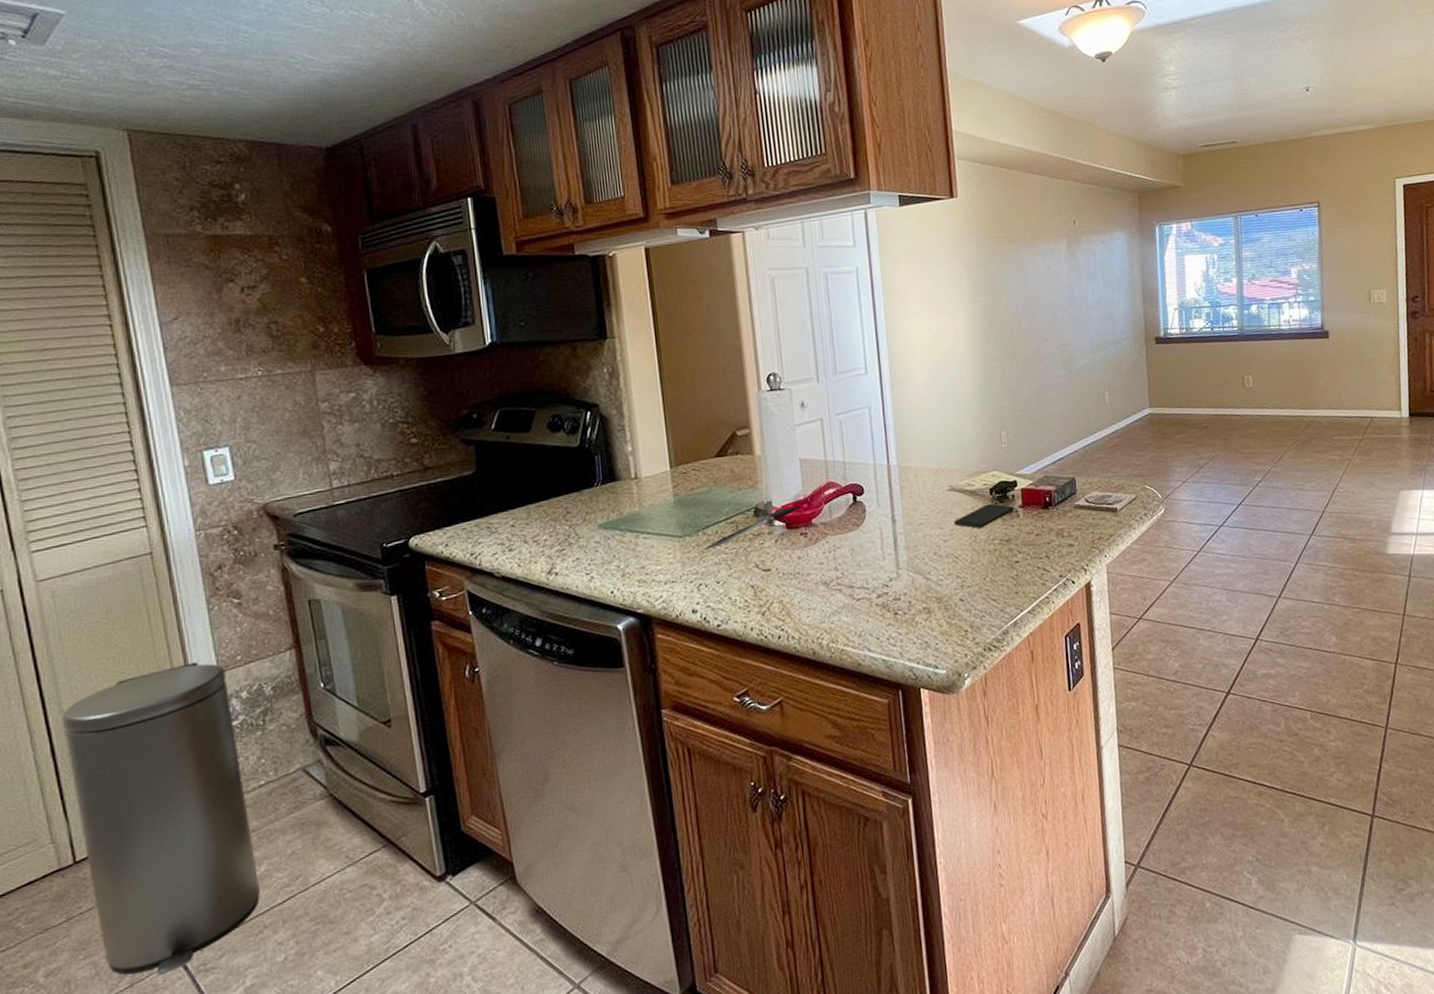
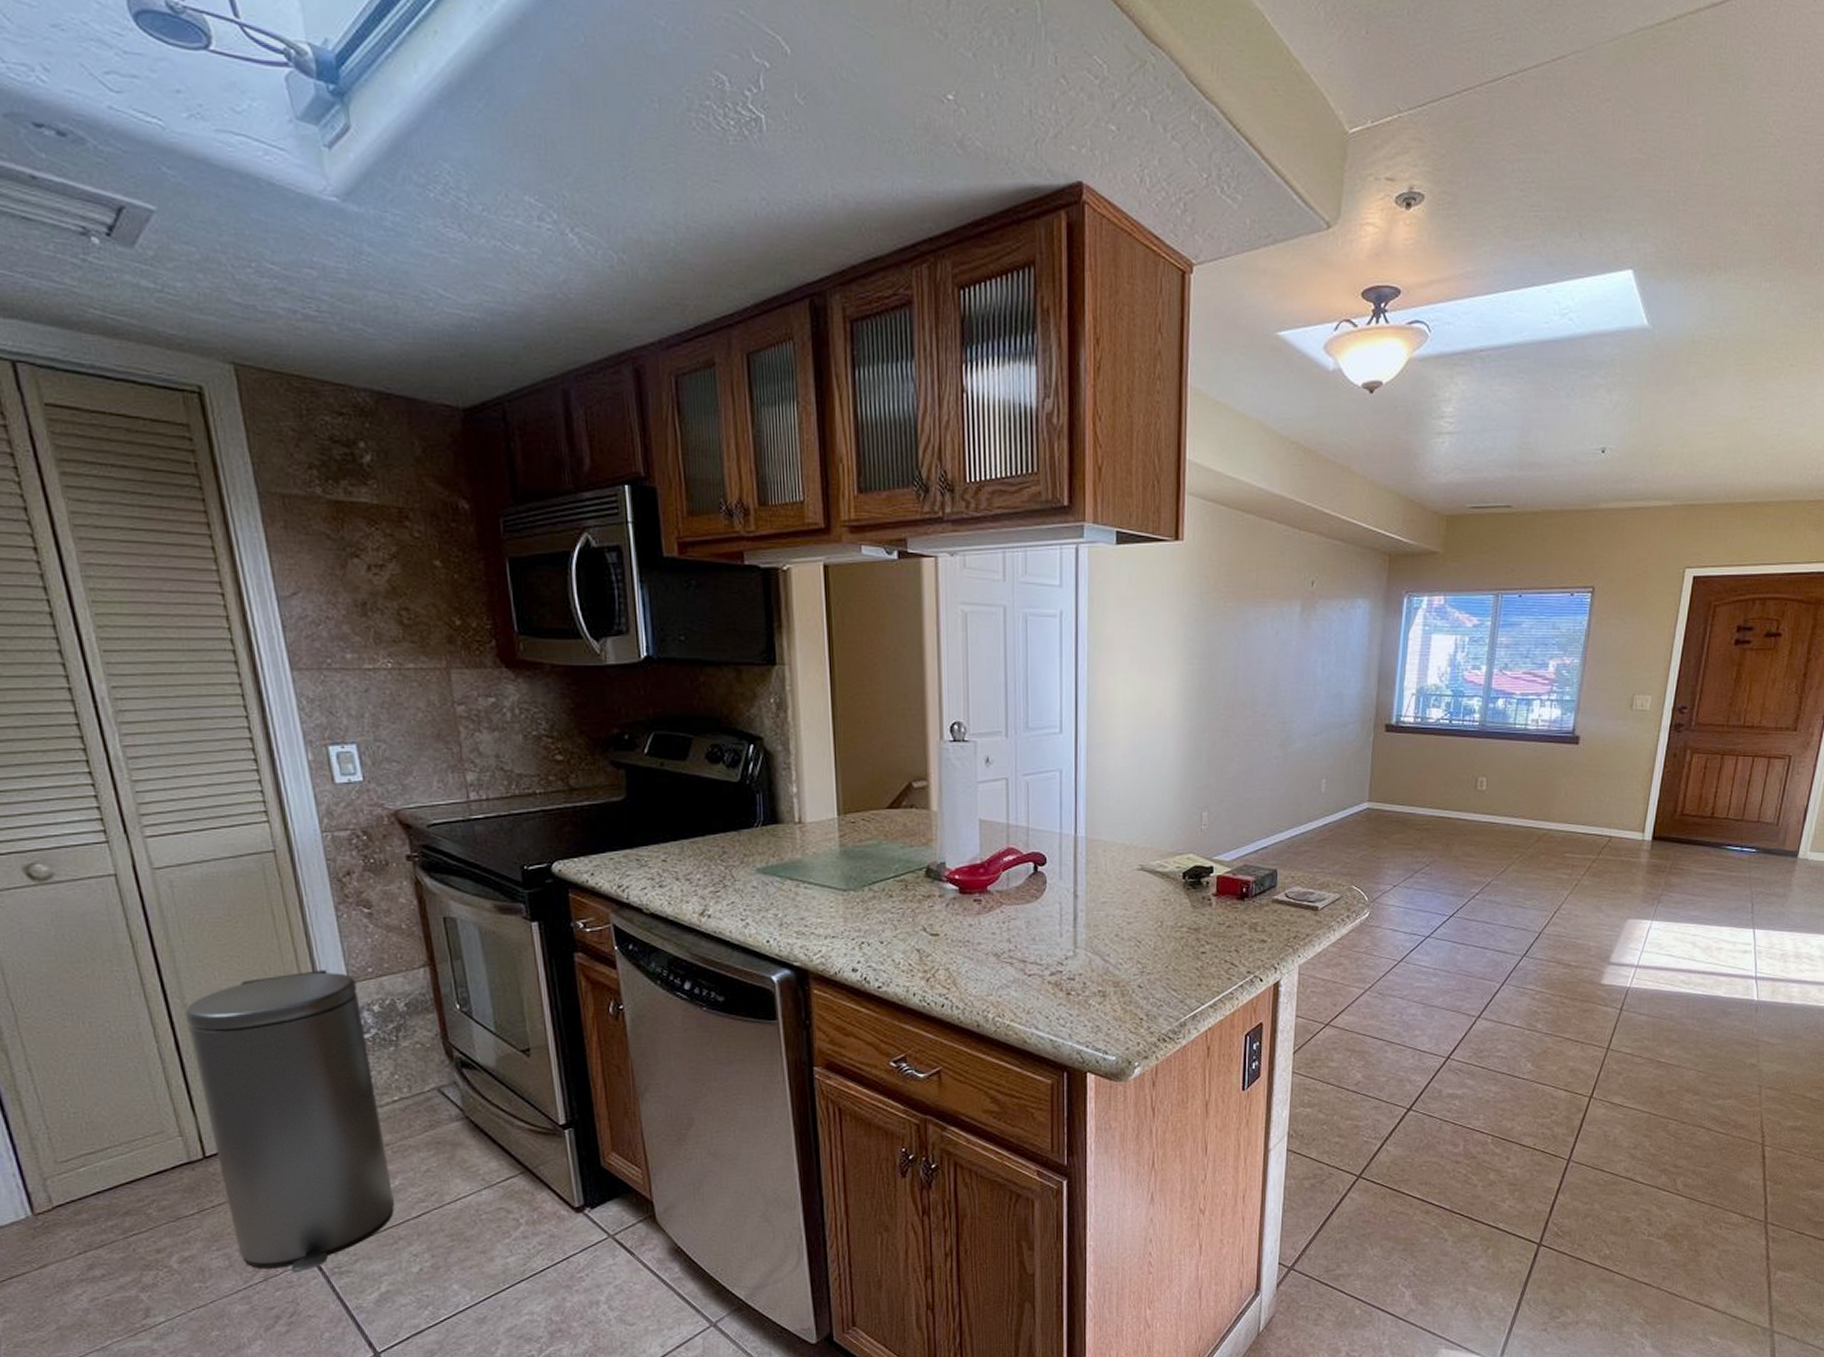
knife: present [703,504,805,550] -> none [868,869,981,907]
mobile phone: present [954,503,1015,529] -> none [1140,888,1208,915]

